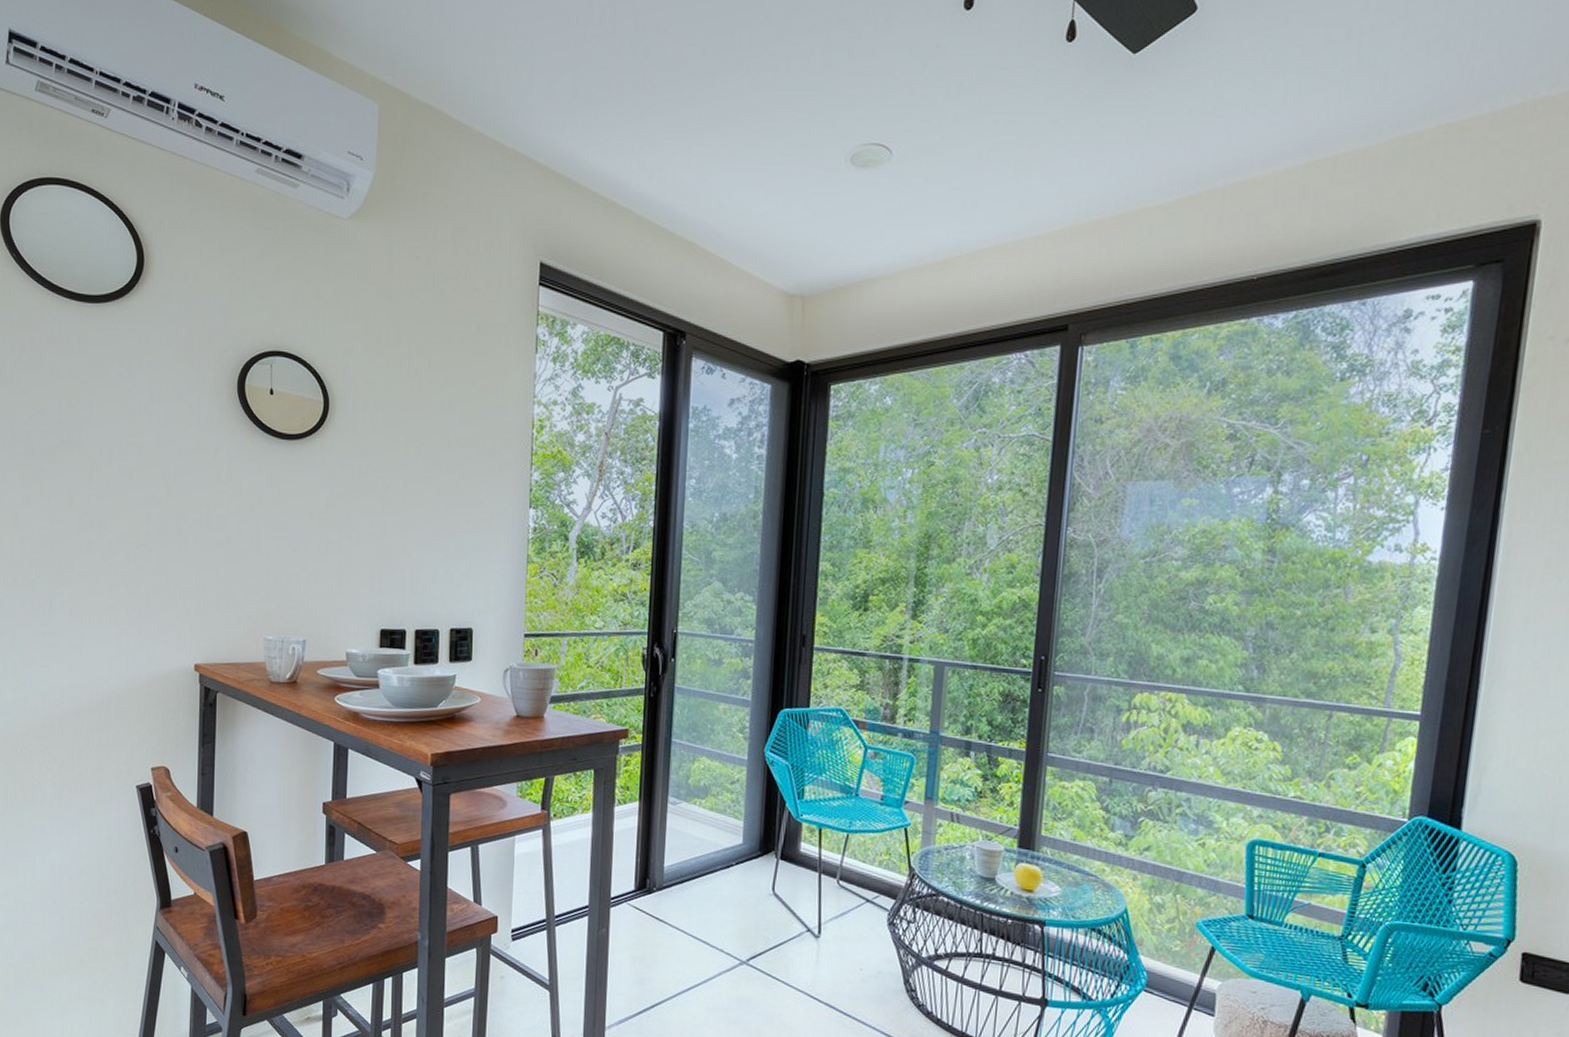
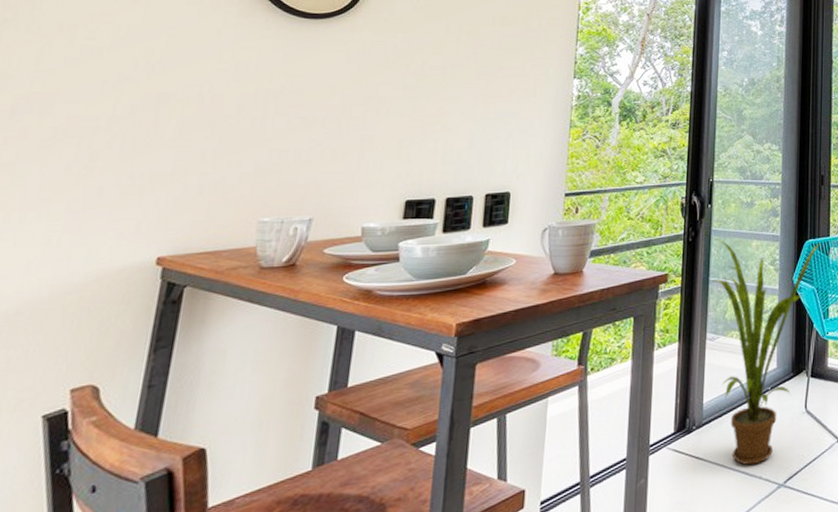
house plant: none [675,697,799,937] -> present [713,238,821,466]

